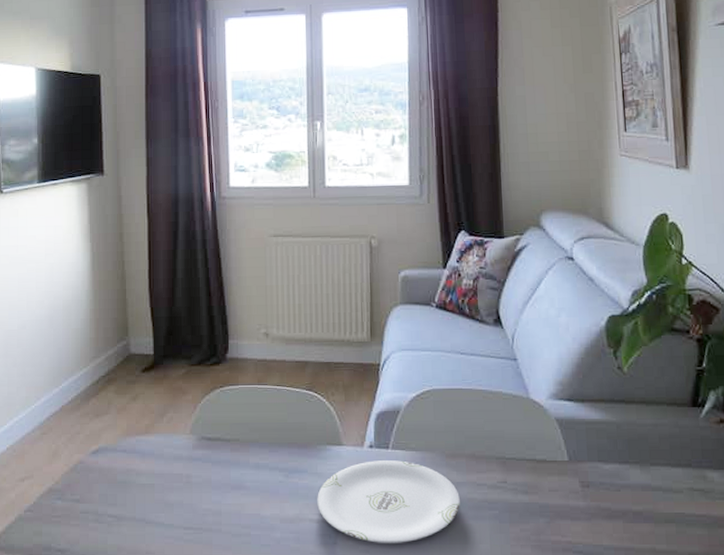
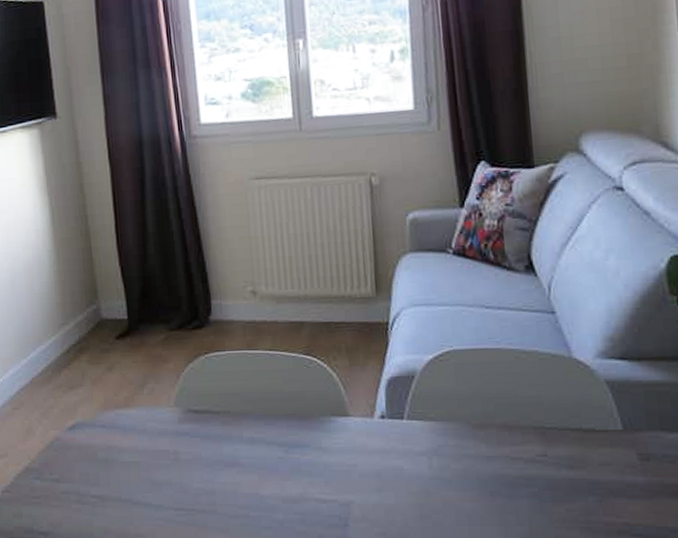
plate: present [317,460,460,544] -> none [322,432,492,526]

